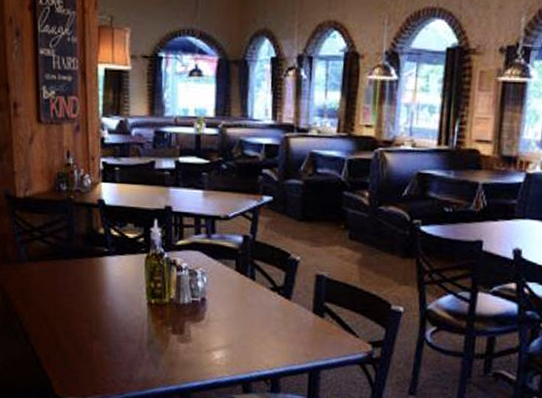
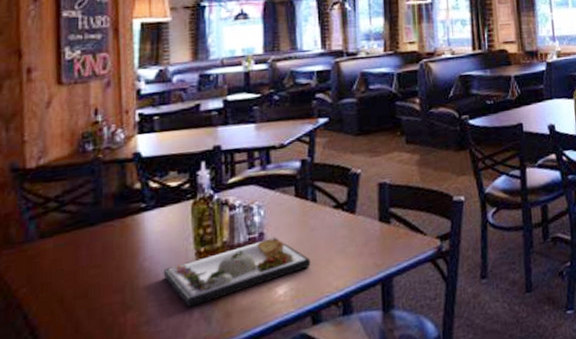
dinner plate: none [121,304,246,350] -> present [163,237,311,308]

